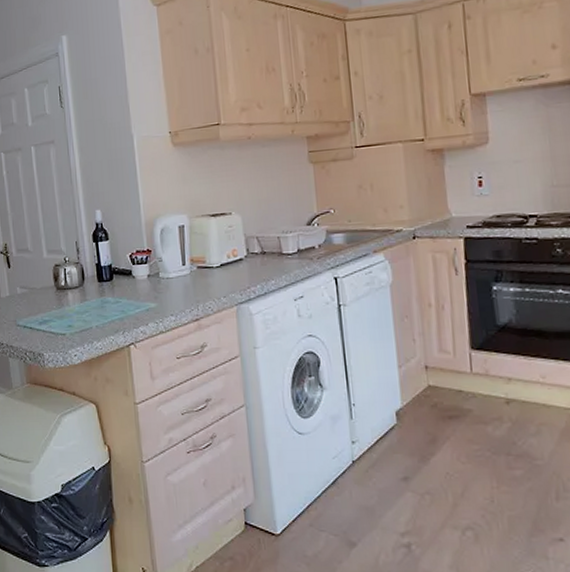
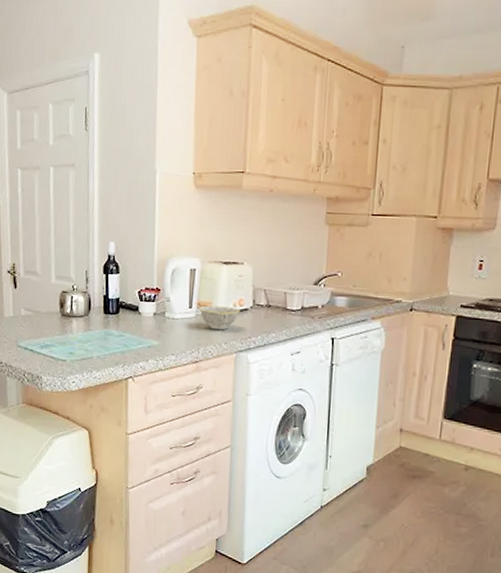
bowl: none [193,258,235,285] -> present [199,305,241,331]

